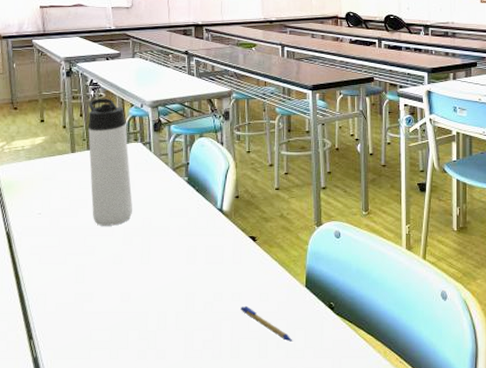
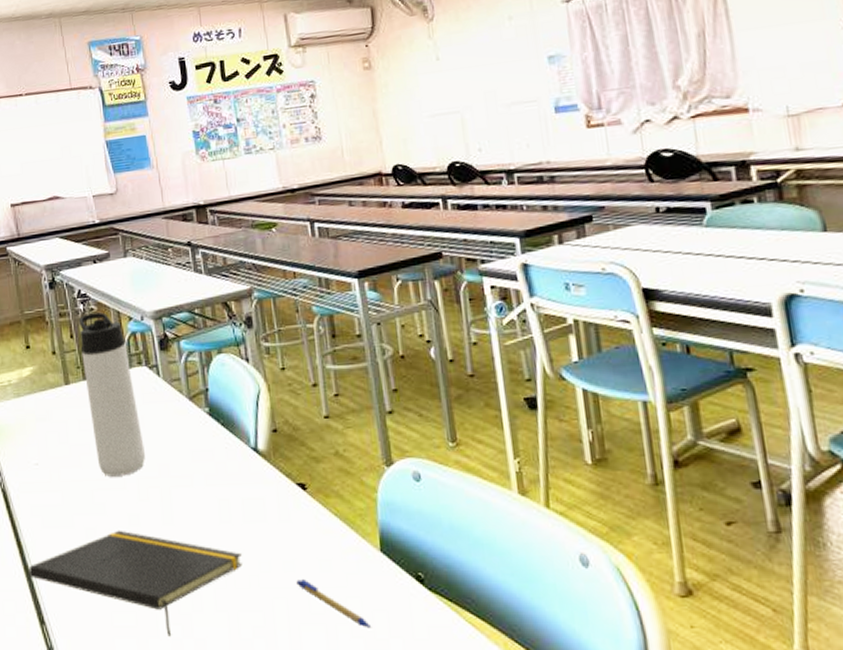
notepad: none [23,267,201,349] -> present [28,530,242,637]

